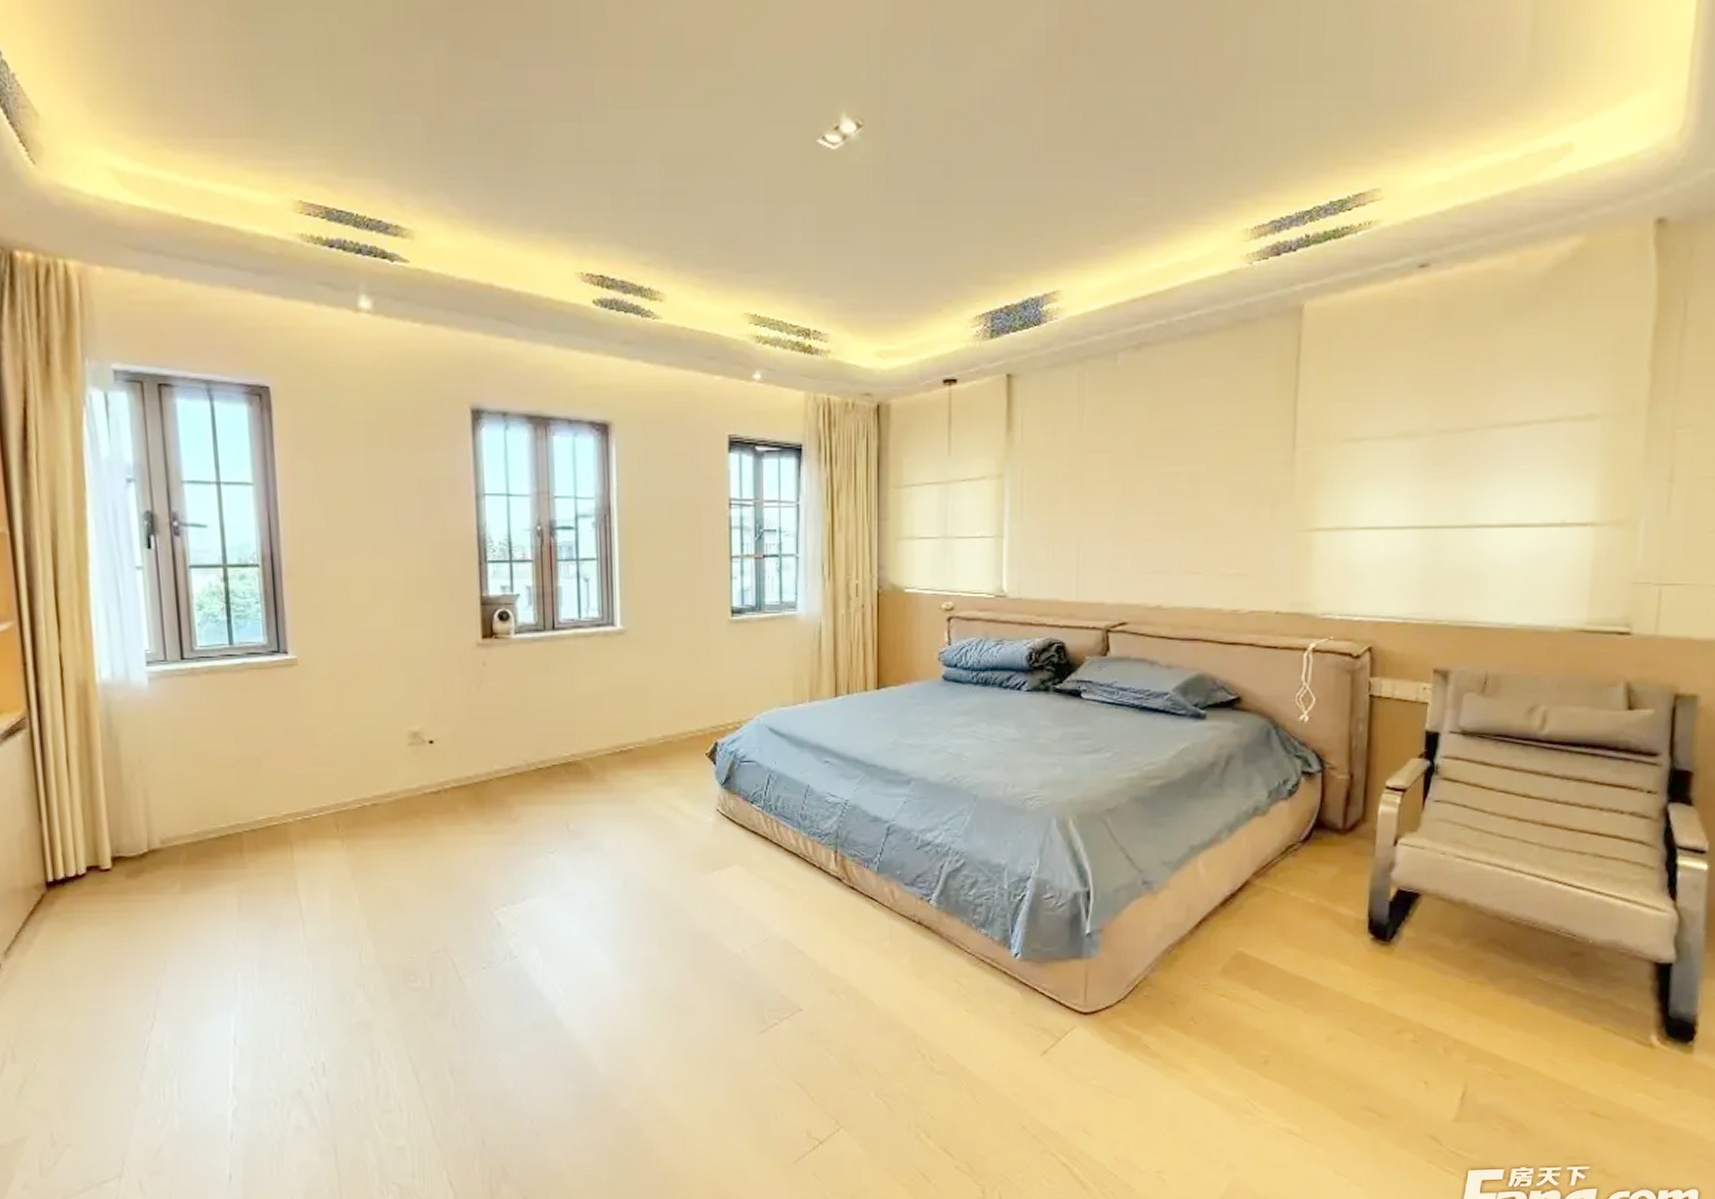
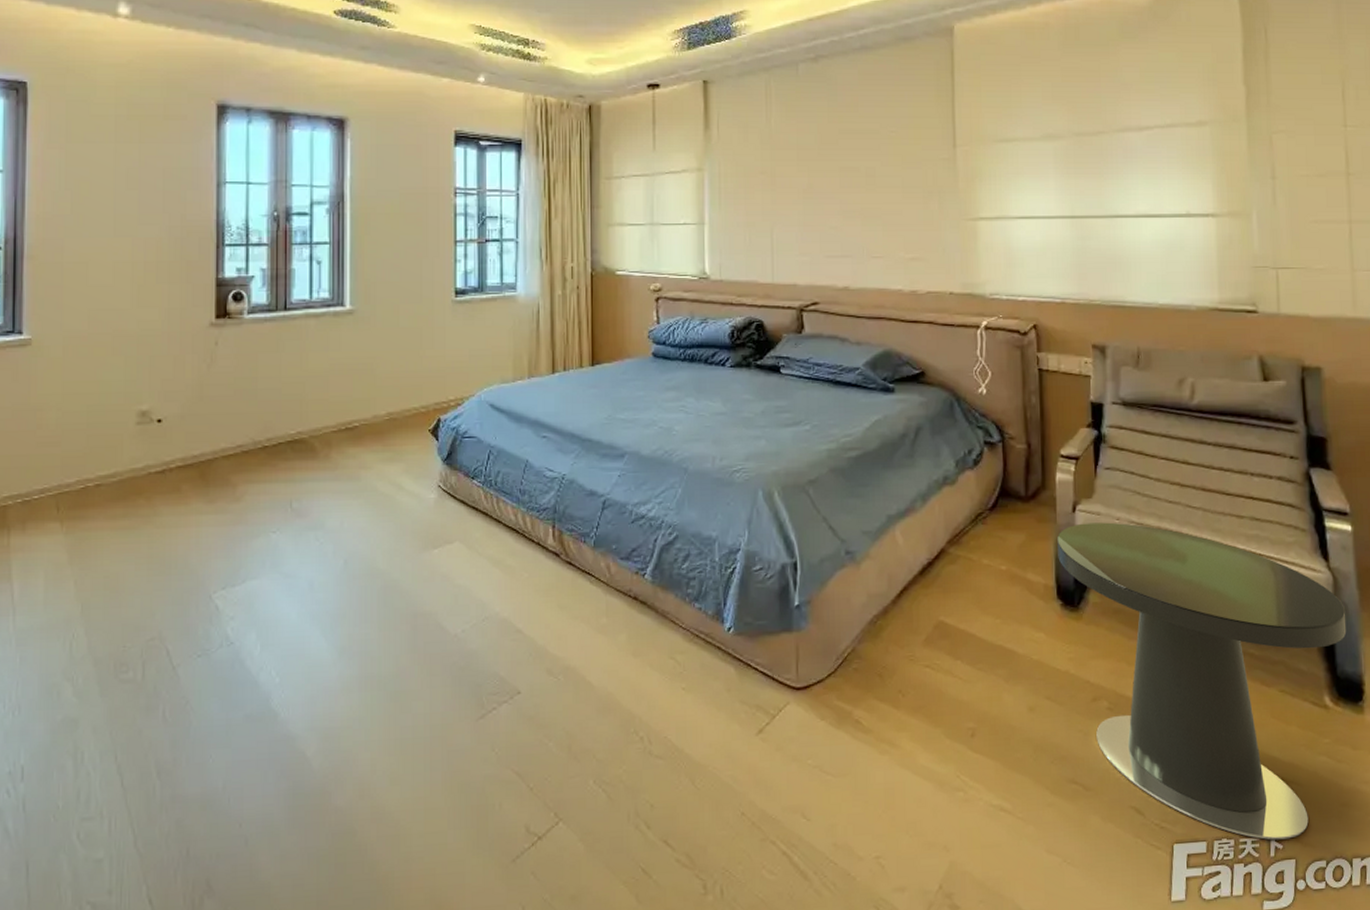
side table: none [1373,856,1688,1171] -> present [1057,522,1347,840]

